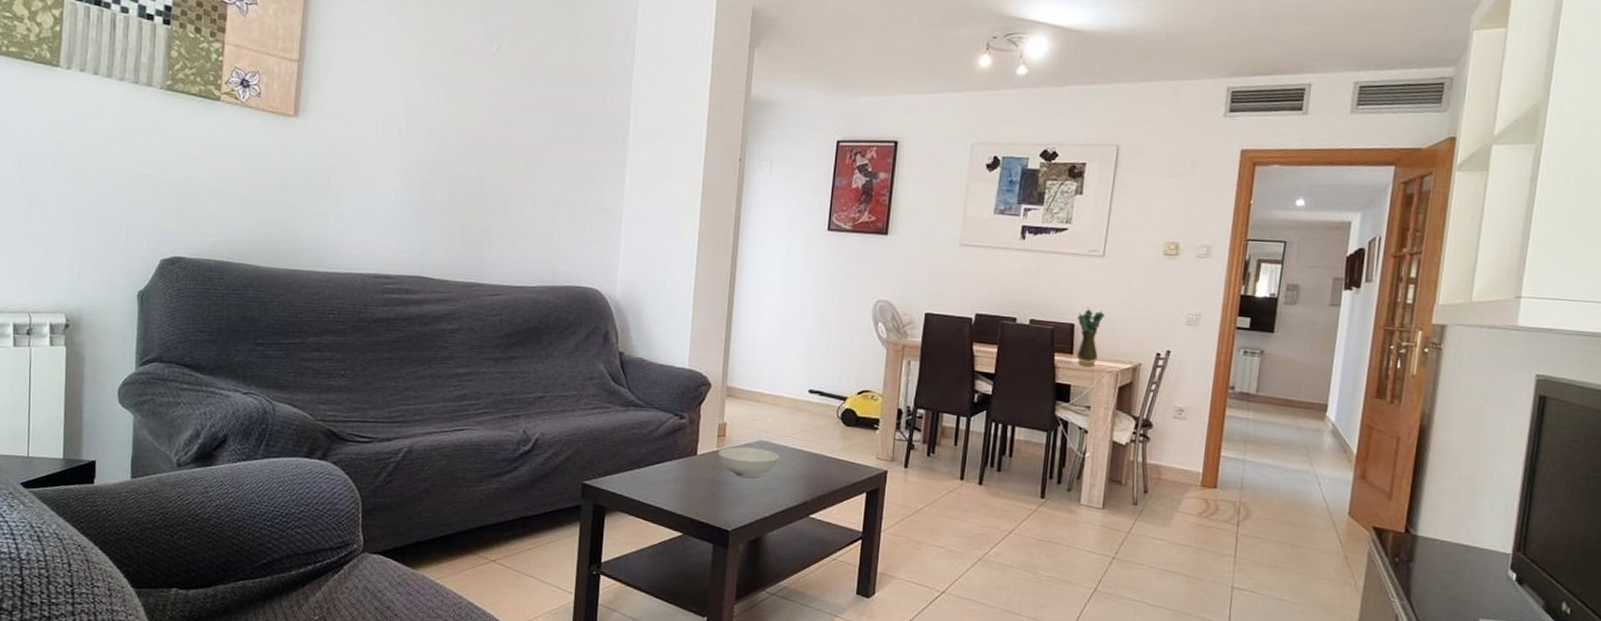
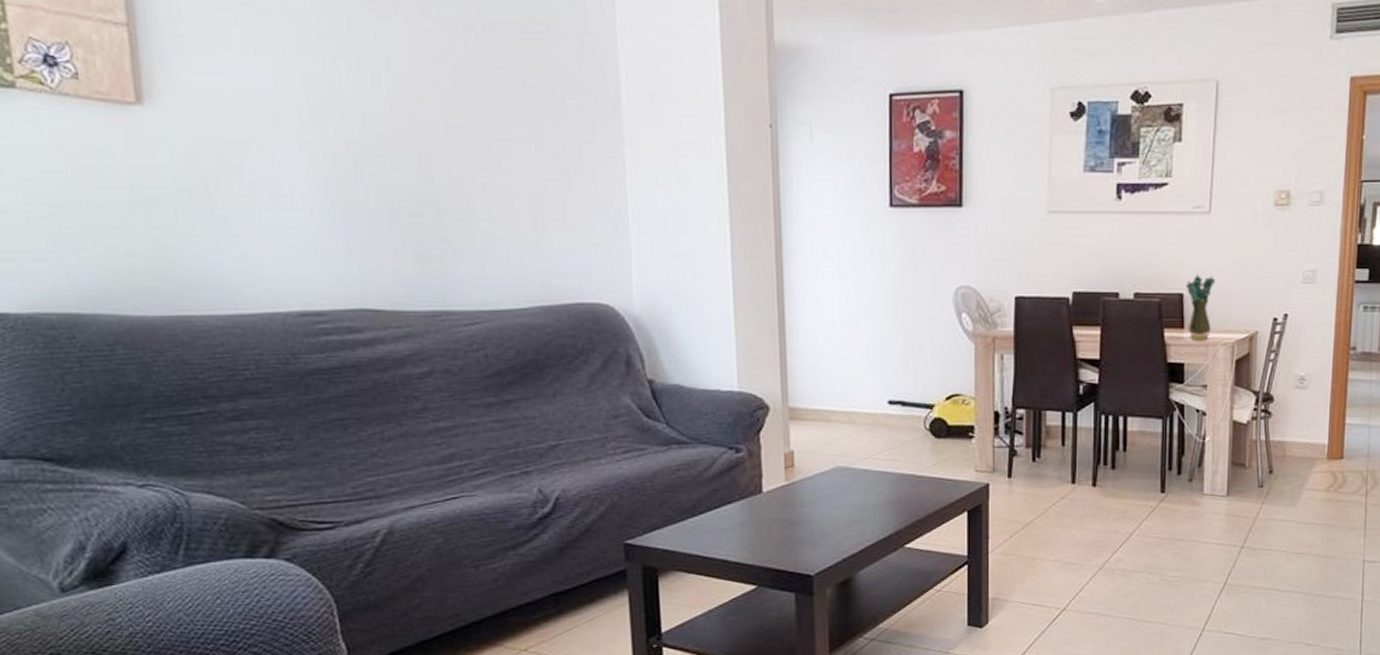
bowl: present [718,447,780,478] -> none [787,476,862,512]

